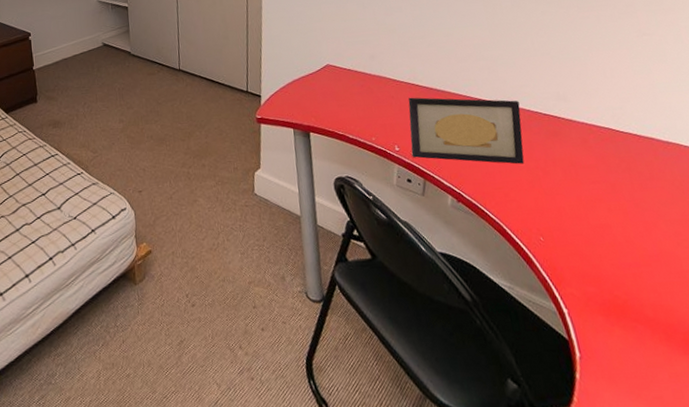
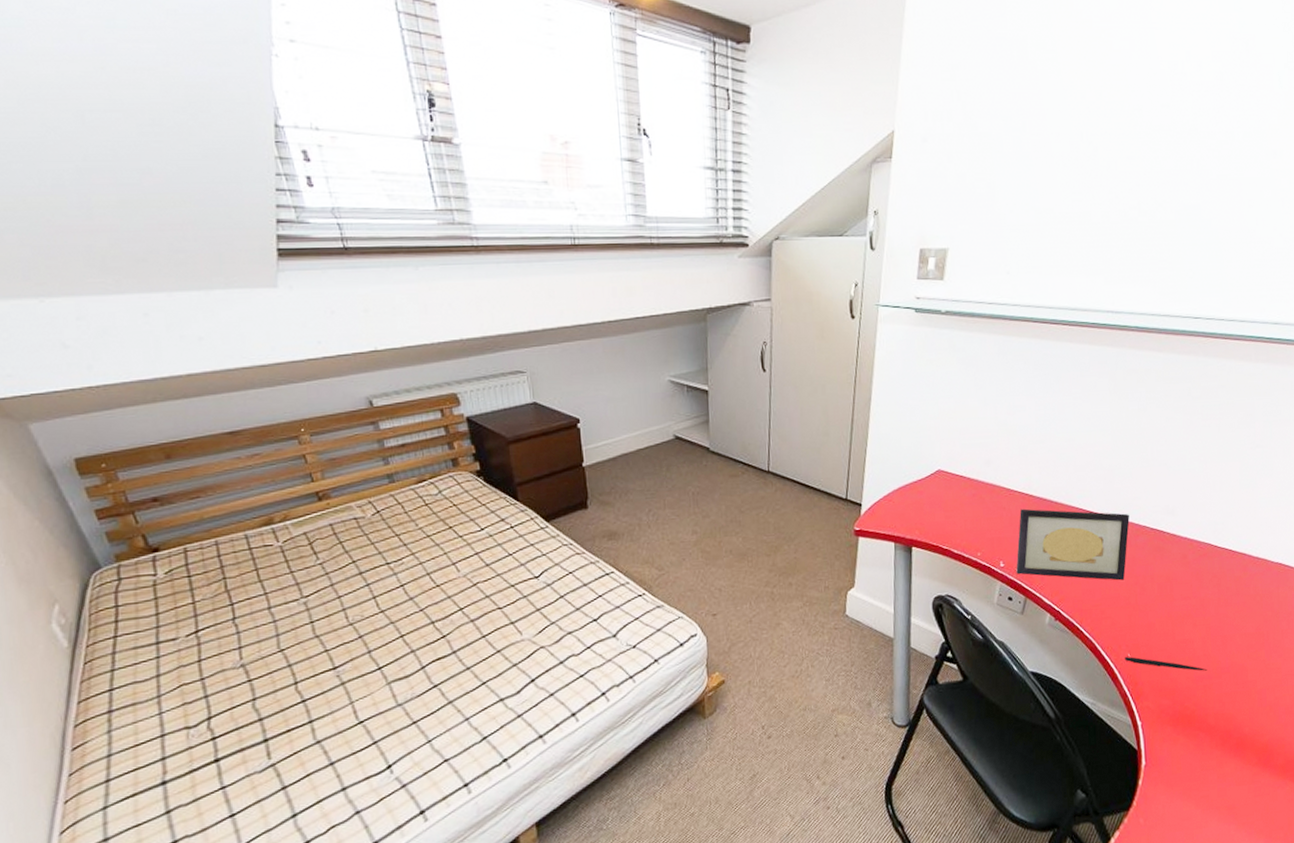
pen: none [538,240,634,258] -> present [1125,656,1208,671]

